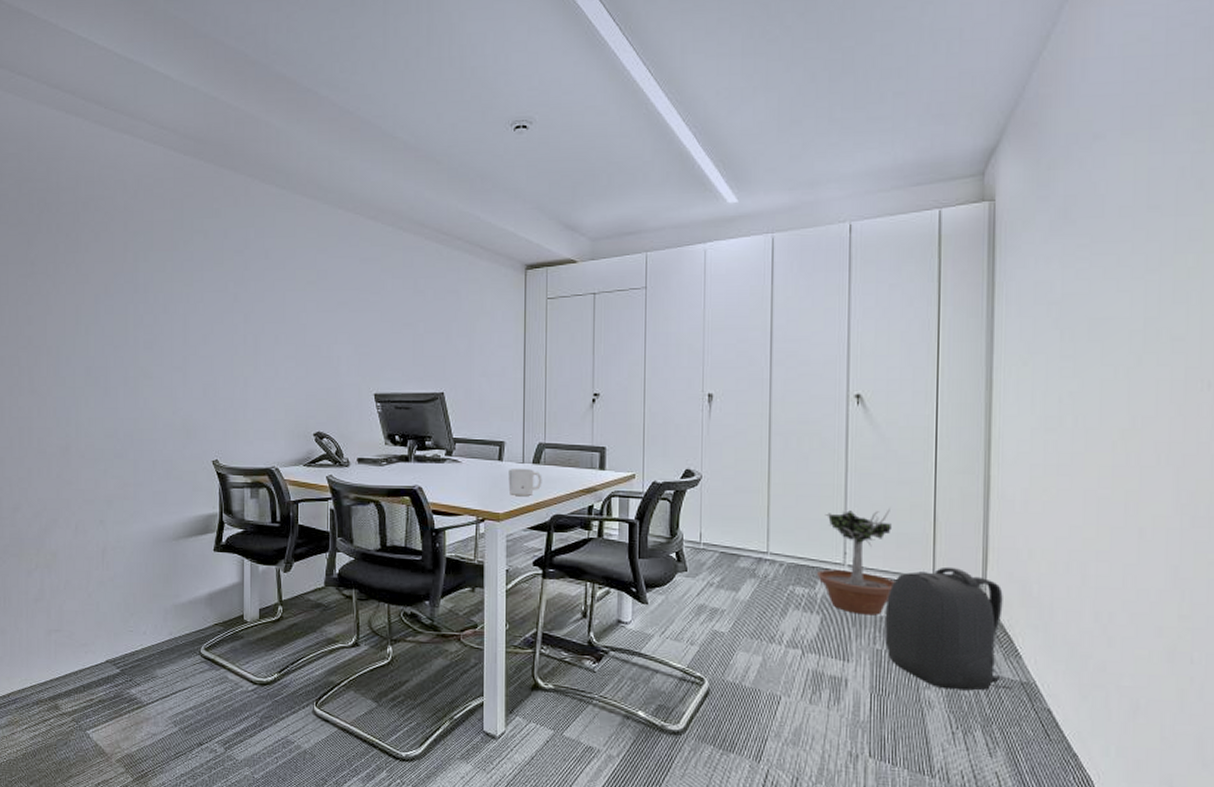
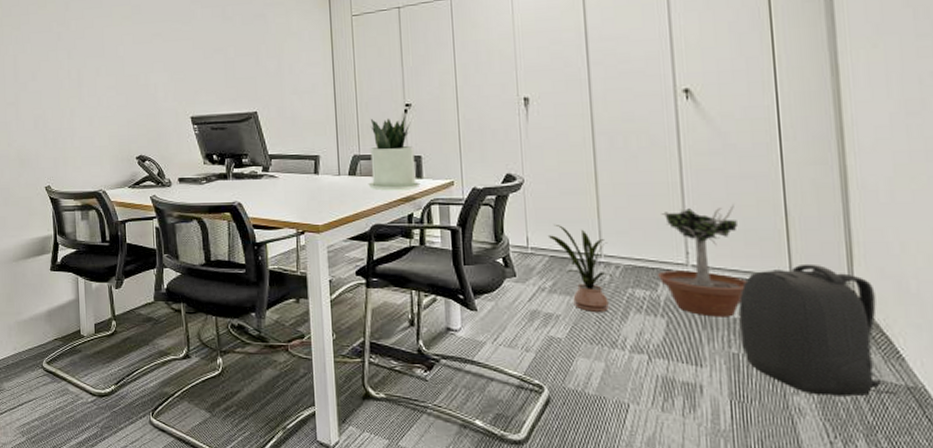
mug: present [508,469,542,497] -> none [325,181,360,208]
planter: none [551,406,603,482] -> present [368,116,421,191]
house plant: none [720,522,776,608] -> present [547,225,612,312]

